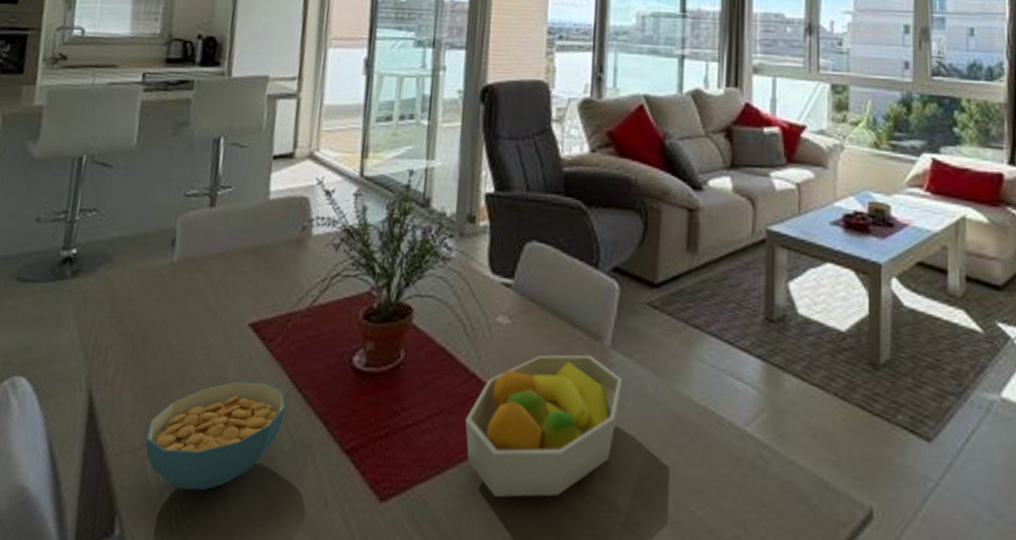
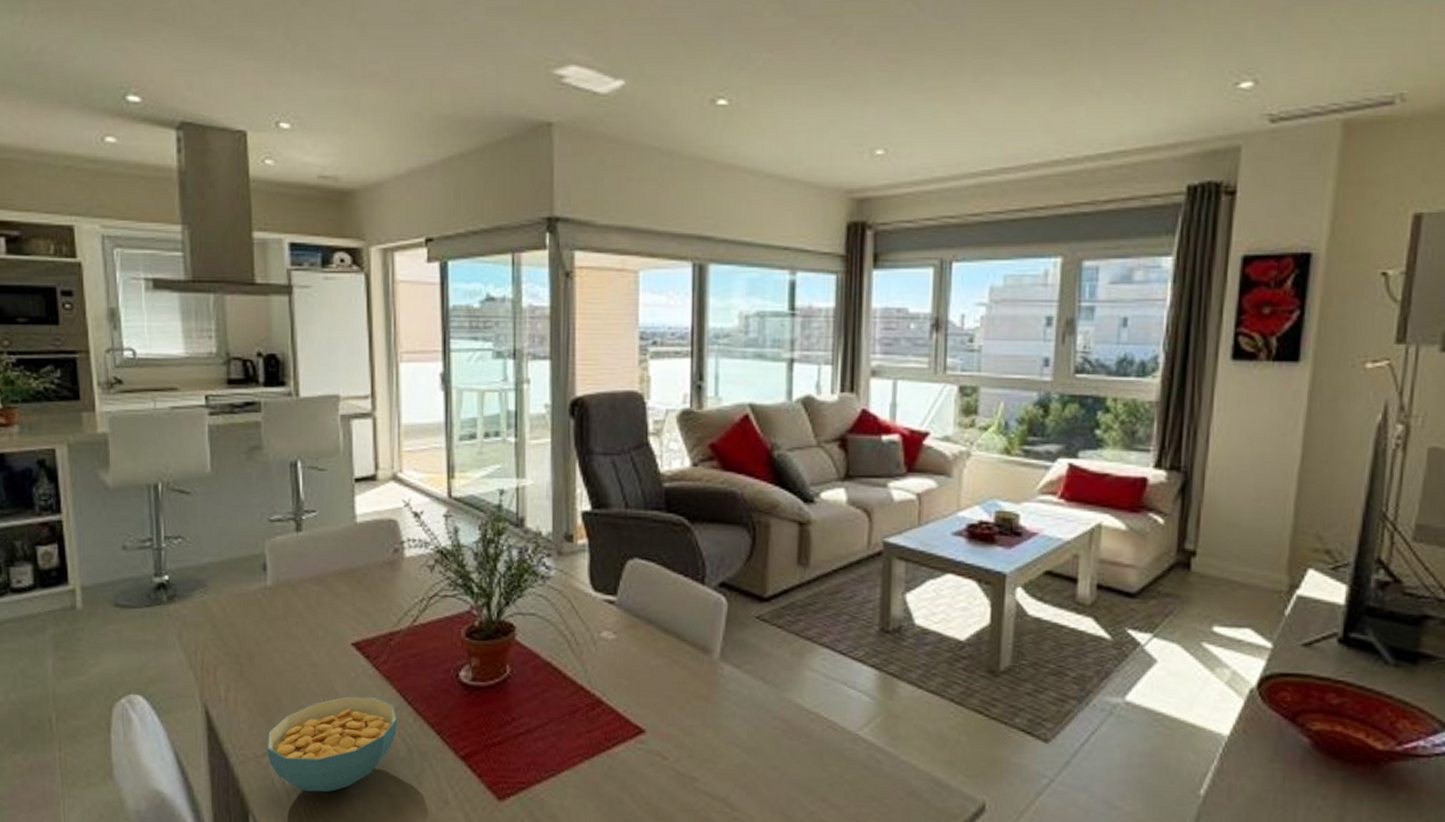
fruit bowl: present [464,354,623,497] -> none [575,666,733,796]

